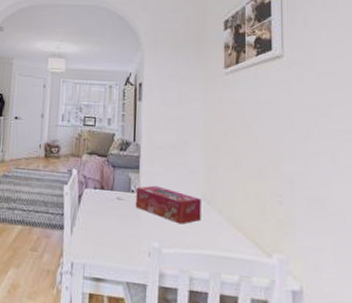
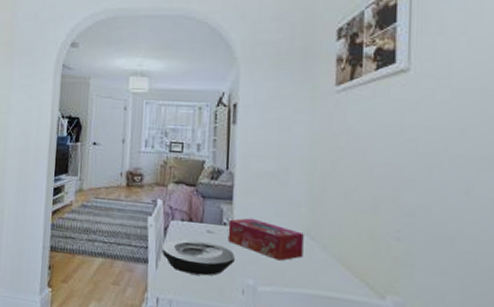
plate: none [76,206,142,240] -> present [161,239,235,276]

